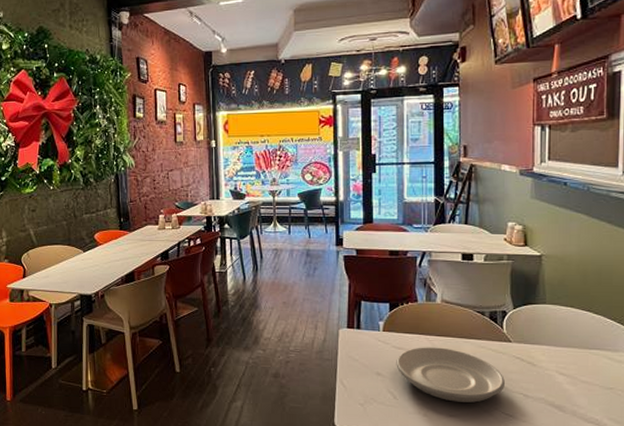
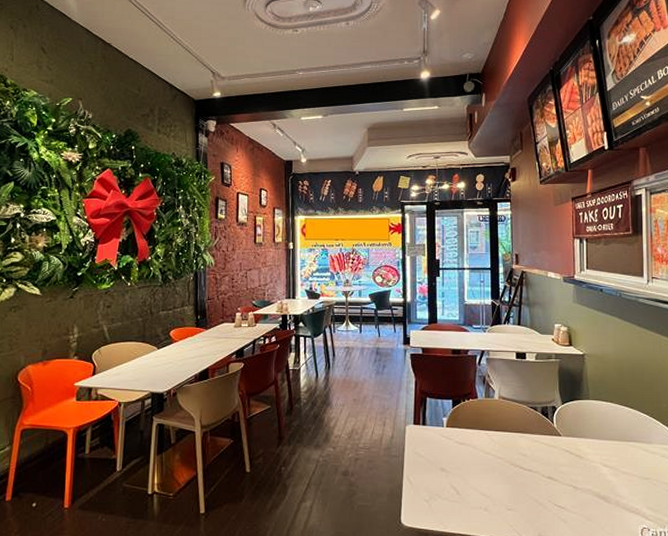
plate: present [396,347,505,403] -> none [459,442,556,496]

